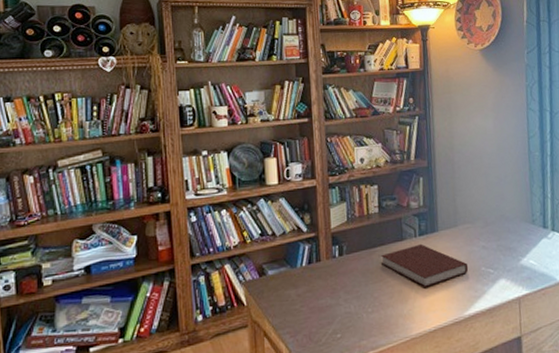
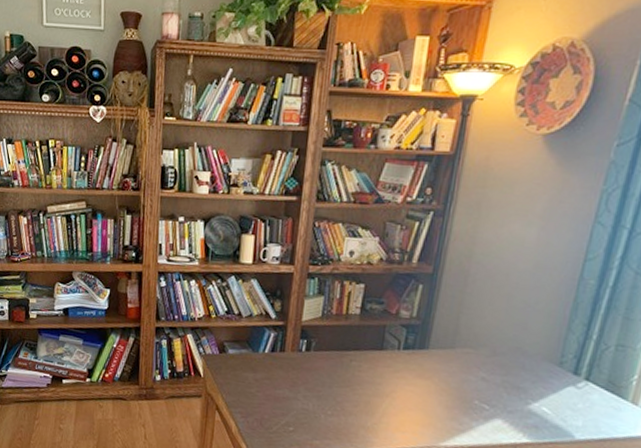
notebook: present [381,243,469,287] -> none [352,357,458,406]

